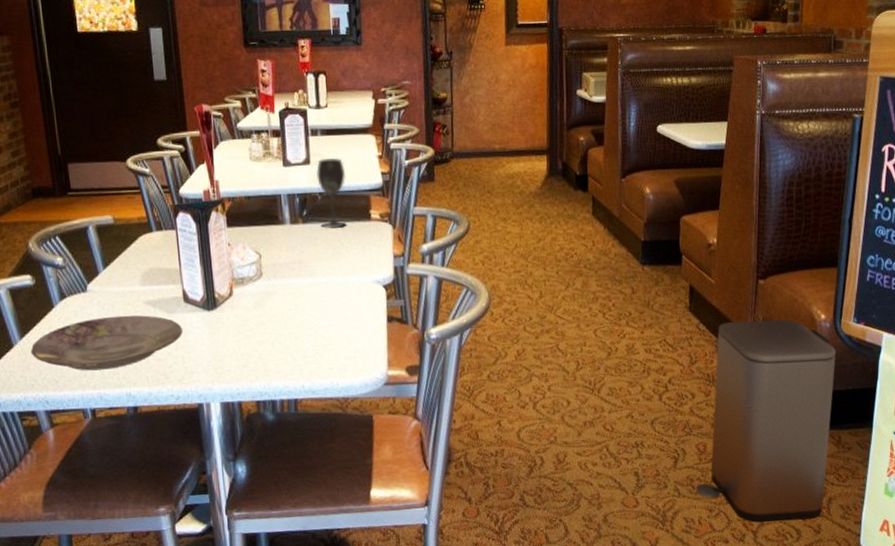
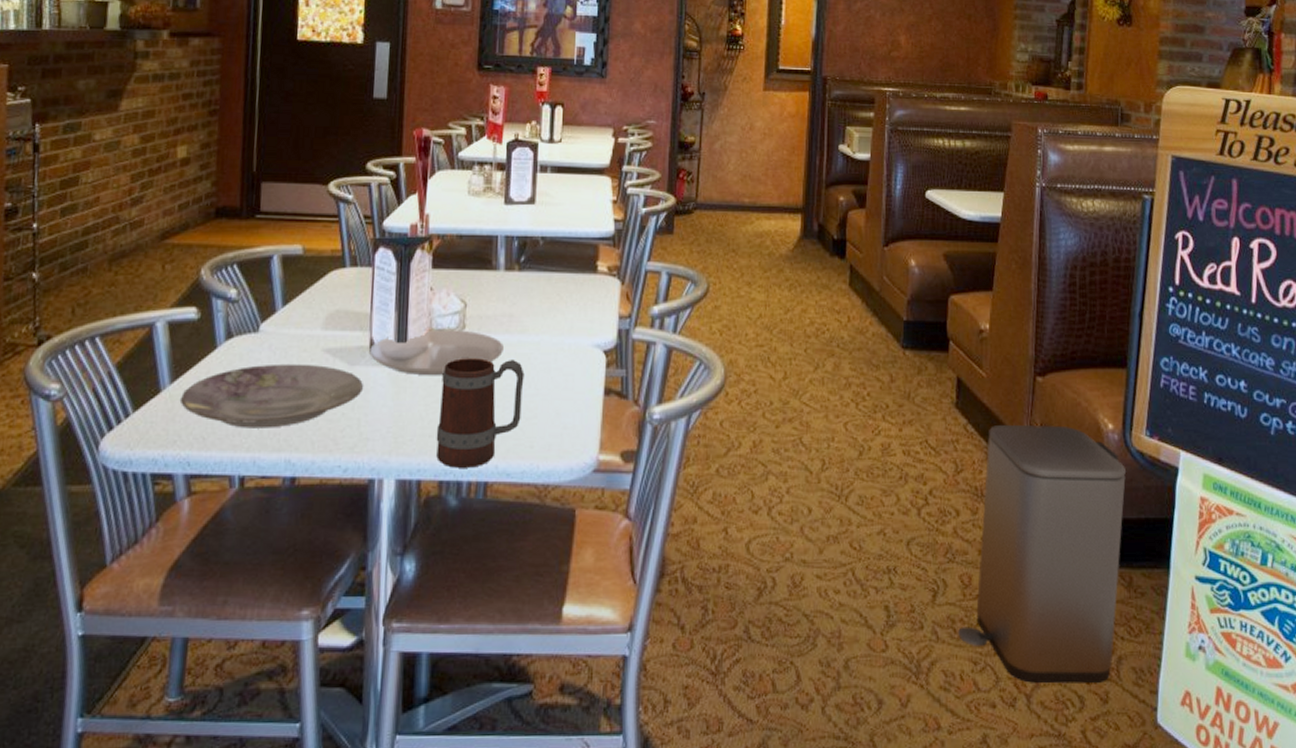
plate: none [183,277,297,317] -> present [369,329,504,375]
beer mug: none [248,299,319,390] -> present [436,357,525,468]
wine glass: present [316,158,347,229] -> none [539,198,574,279]

